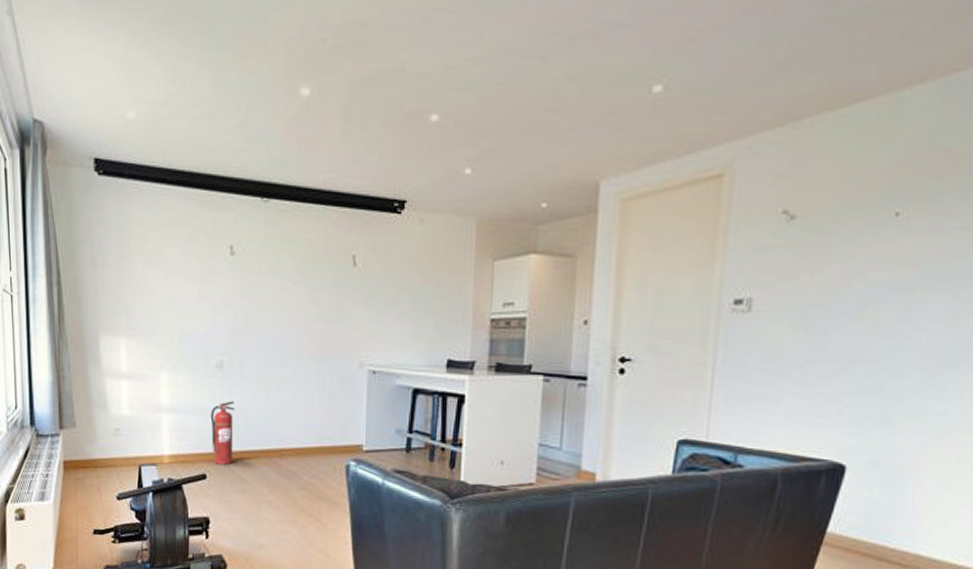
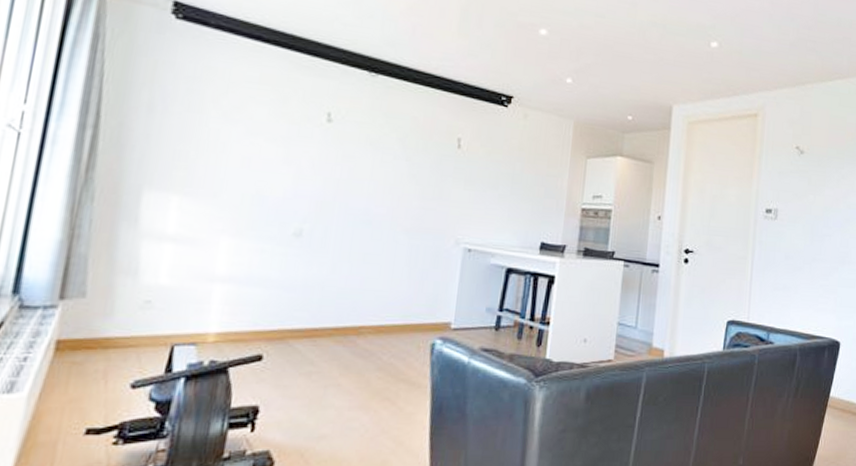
fire extinguisher: present [210,401,235,465] -> none [274,273,311,344]

